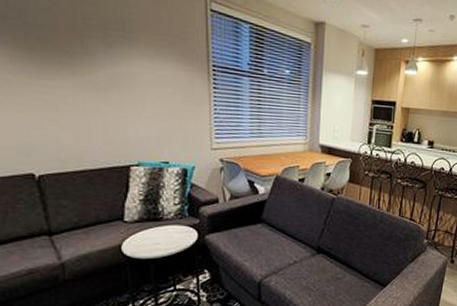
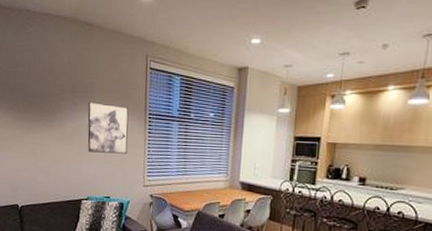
wall art: none [128,43,188,112] -> present [87,101,129,154]

